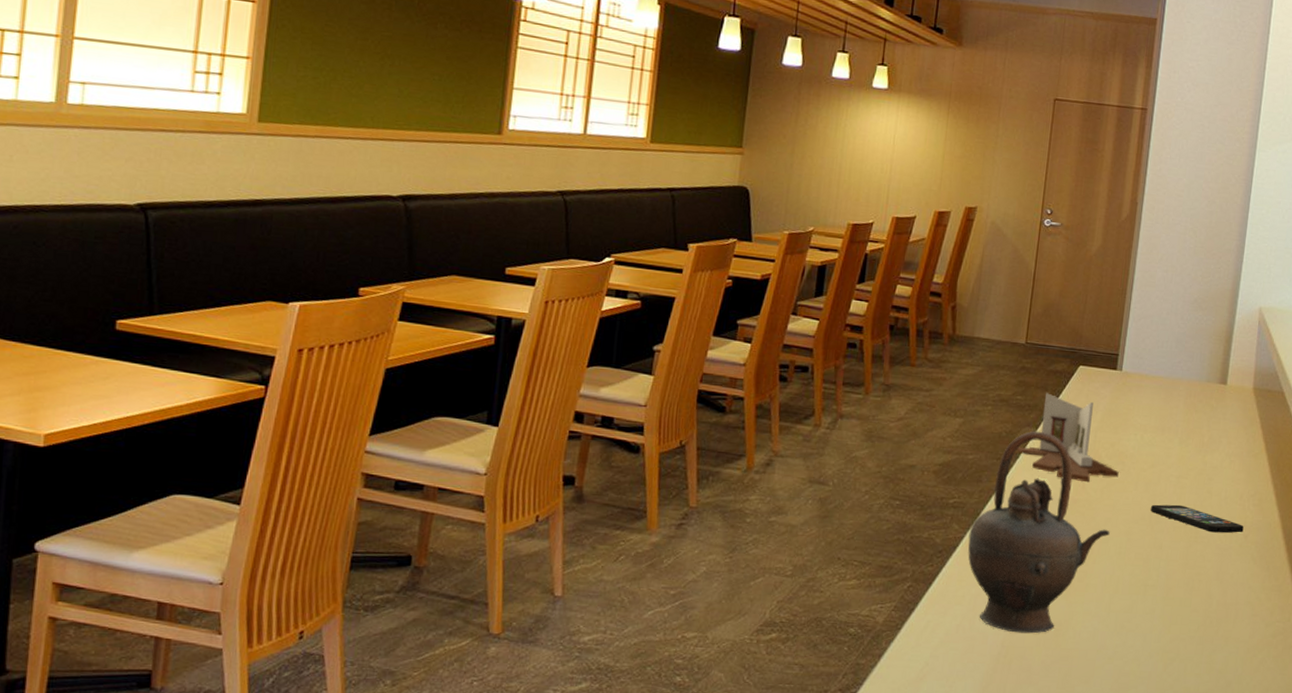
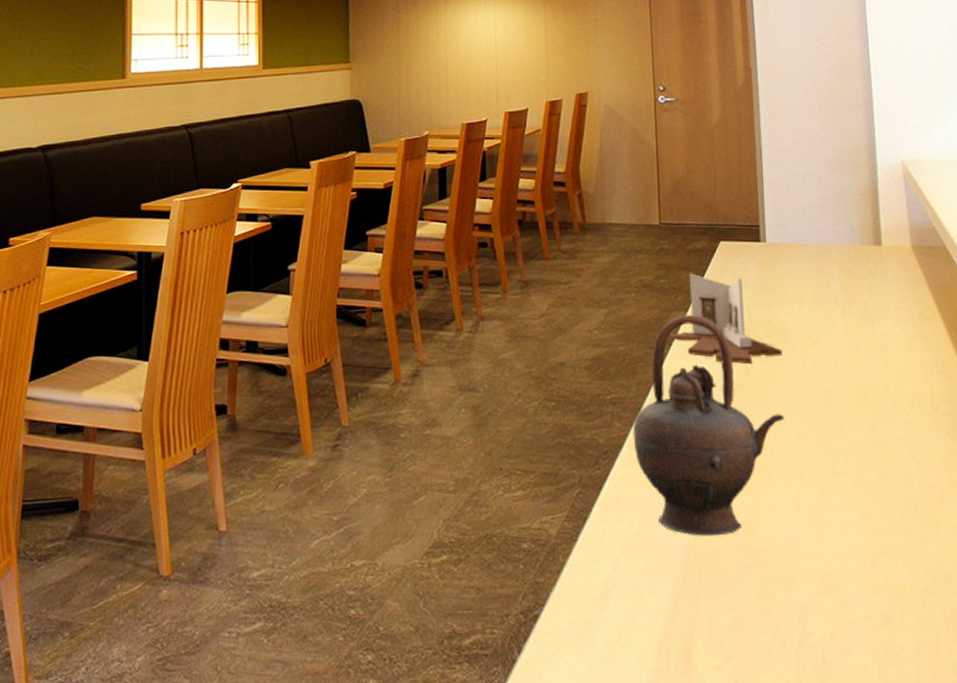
smartphone: present [1151,504,1244,533] -> none [824,380,932,408]

